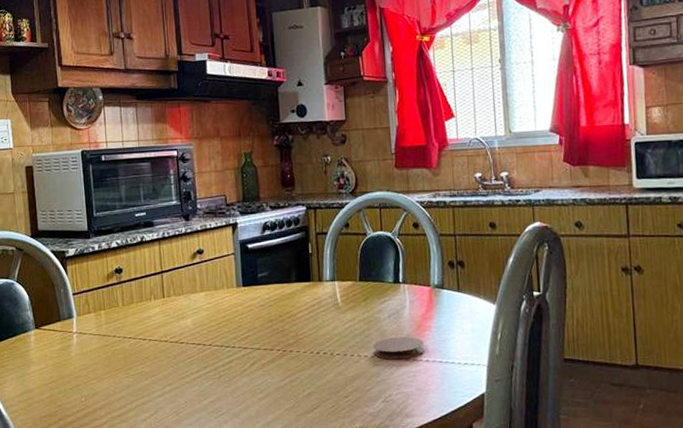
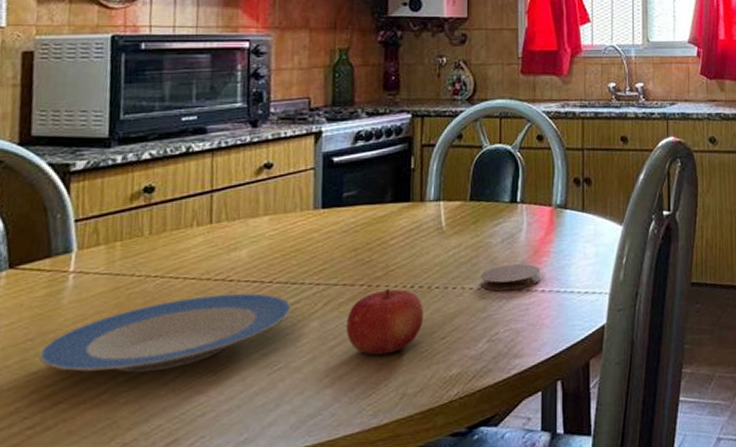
plate: none [61,353,227,410] -> present [38,293,291,373]
fruit: none [269,353,330,408] -> present [346,288,424,355]

